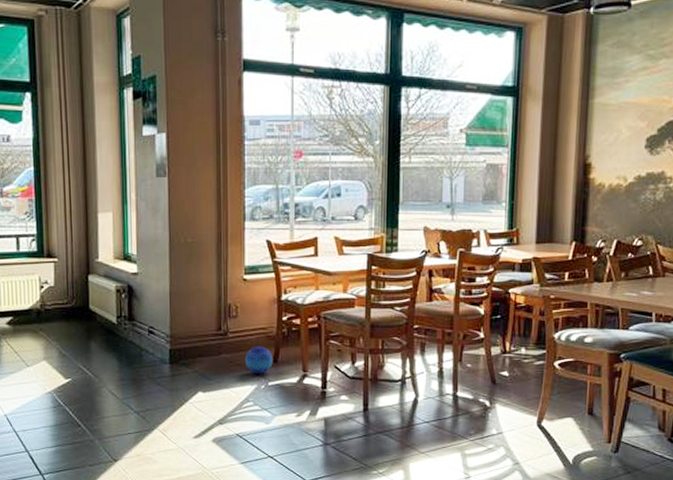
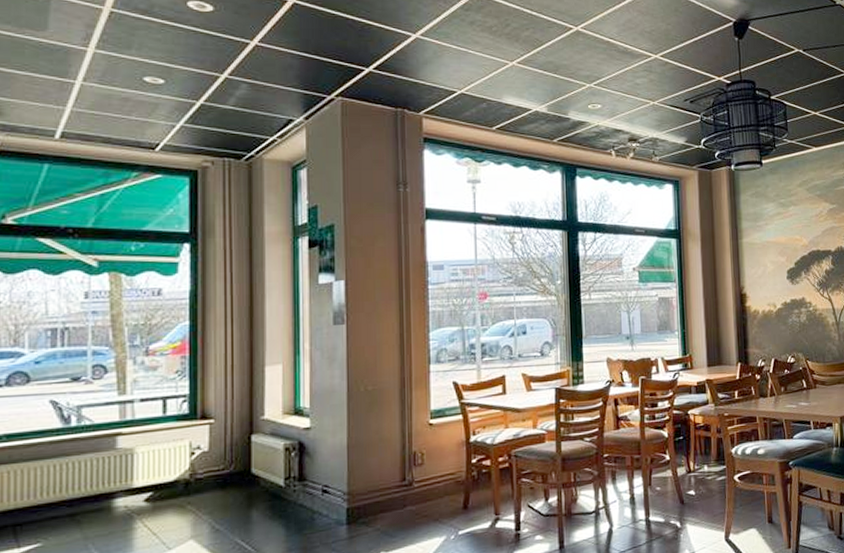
decorative ball: present [245,346,273,374] -> none [433,493,463,524]

